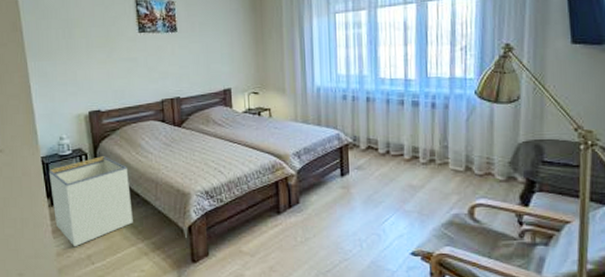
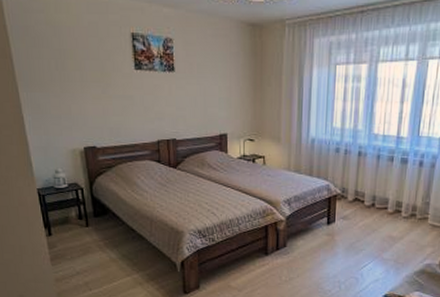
storage bin: present [48,156,133,247] -> none [45,192,129,275]

